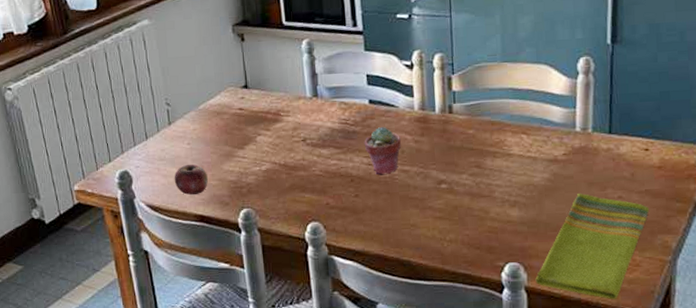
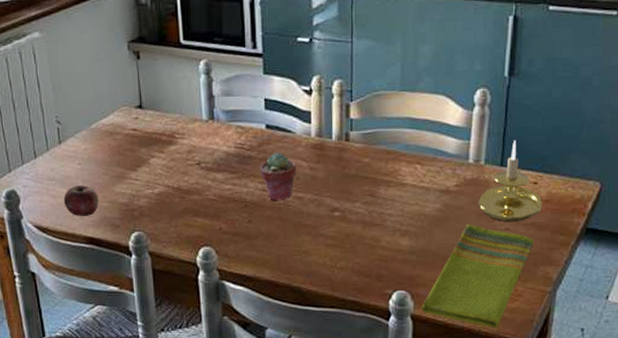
candle holder: none [587,107,655,190] -> present [477,140,542,222]

